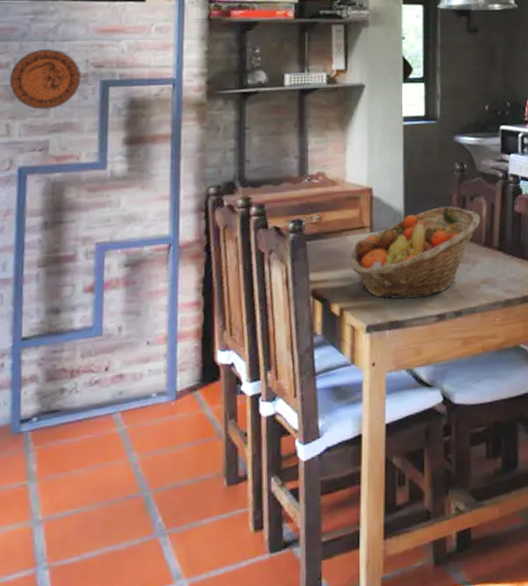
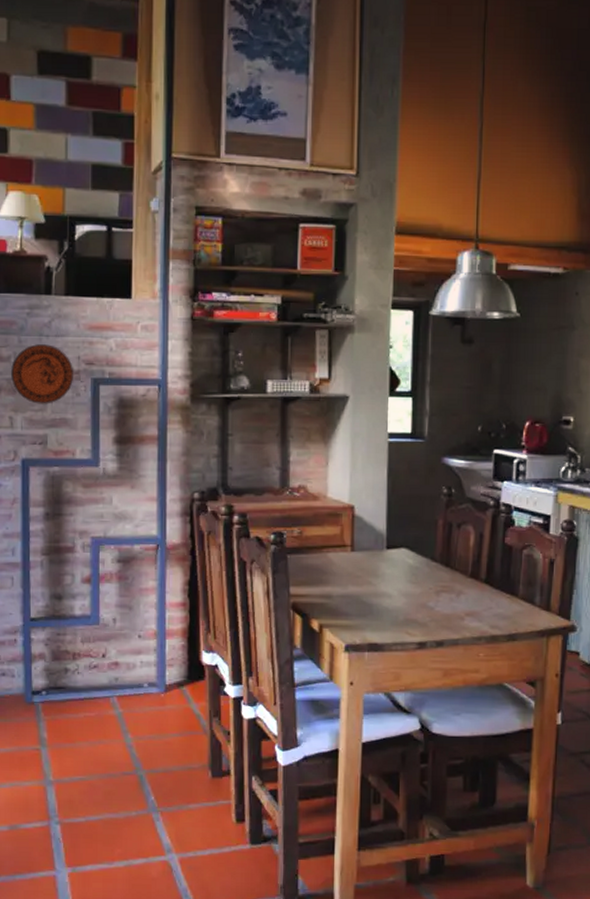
fruit basket: present [348,205,481,299] -> none [329,531,468,625]

